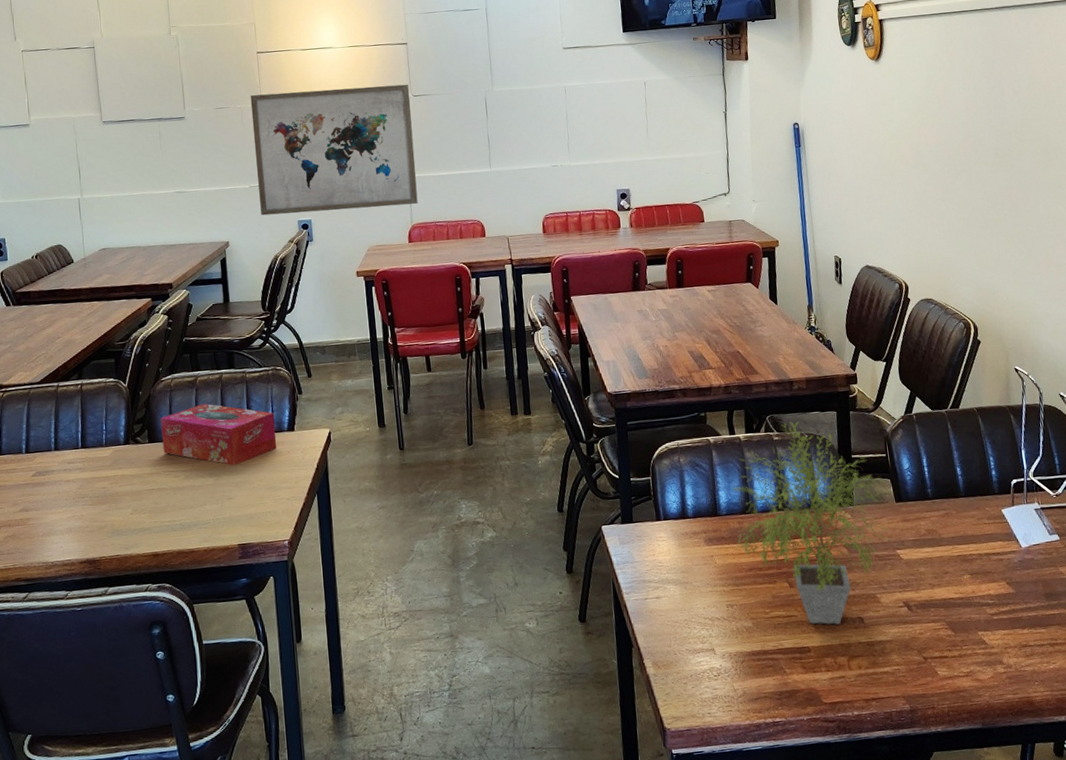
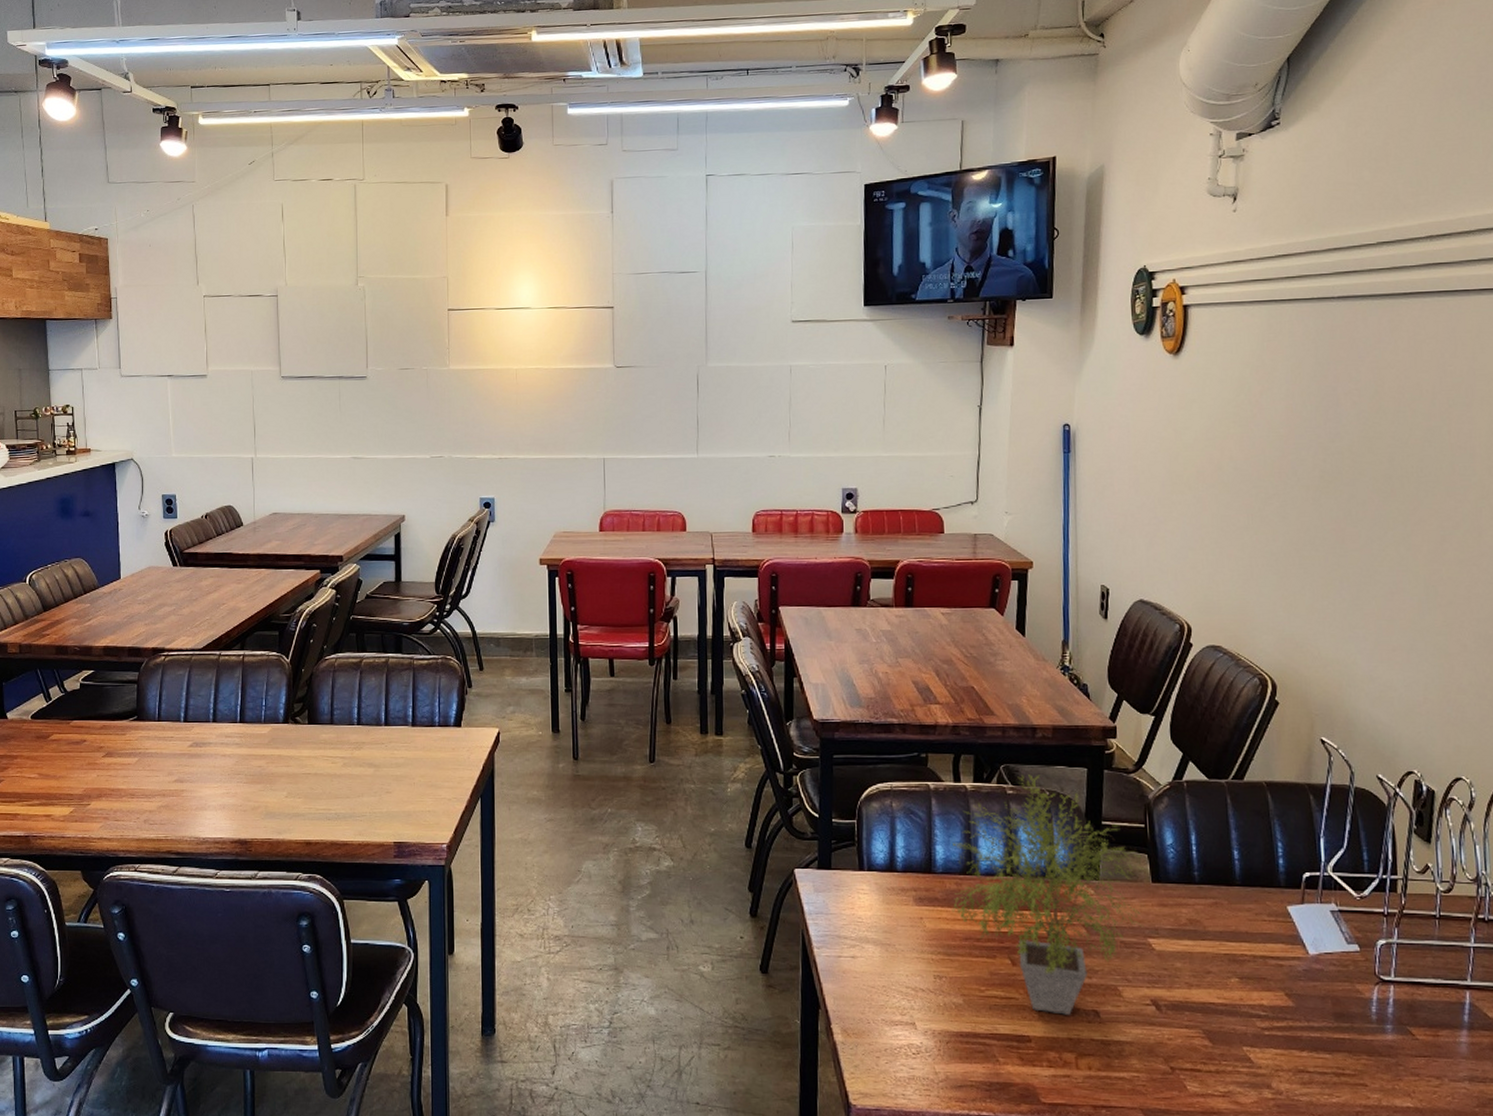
tissue box: present [161,403,277,465] -> none [322,687,442,757]
wall art: present [250,84,418,216] -> none [437,353,613,490]

